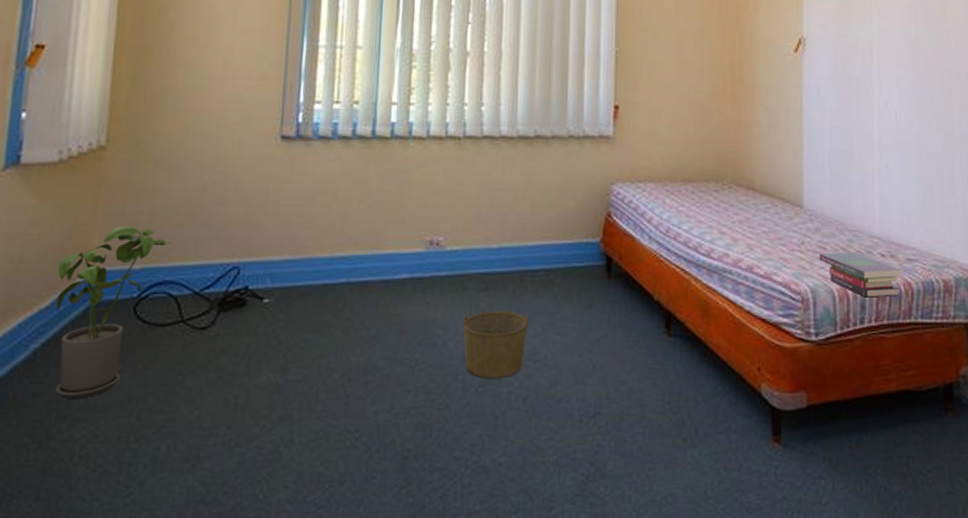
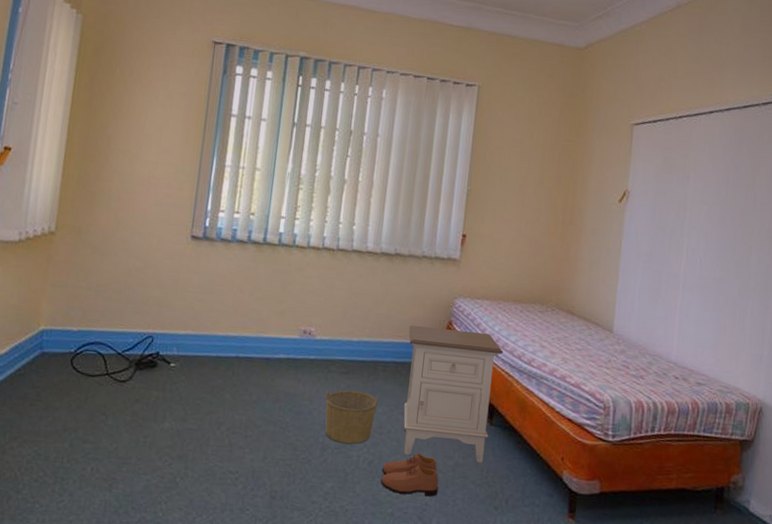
house plant: present [56,225,172,399] -> none [10,295,102,426]
shoe: none [539,381,611,435] -> present [380,453,439,497]
nightstand: none [558,222,676,385] -> present [403,325,503,463]
books: present [819,251,901,298] -> none [622,371,690,413]

